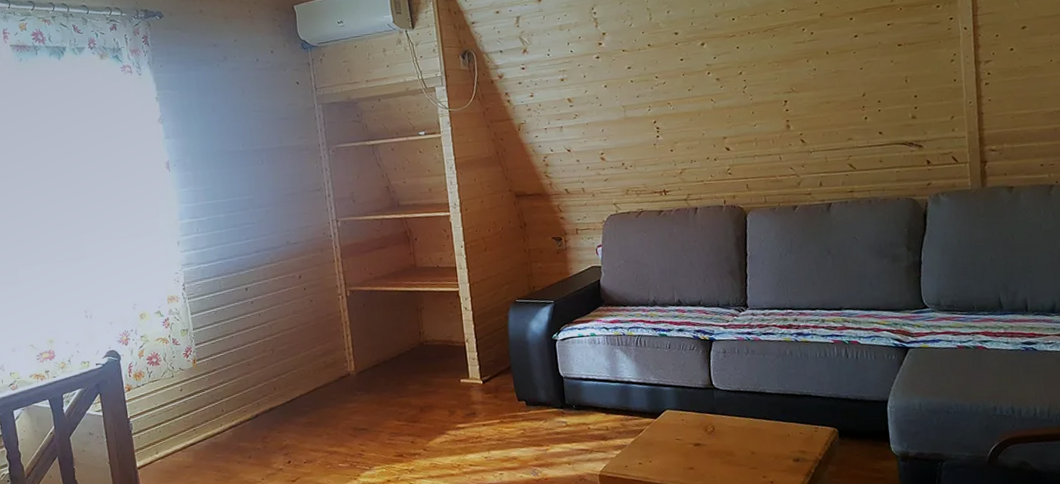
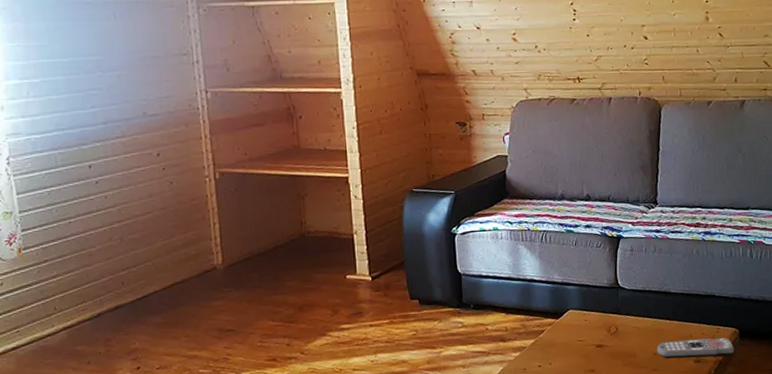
remote control: none [754,437,834,458] -> present [657,337,734,359]

